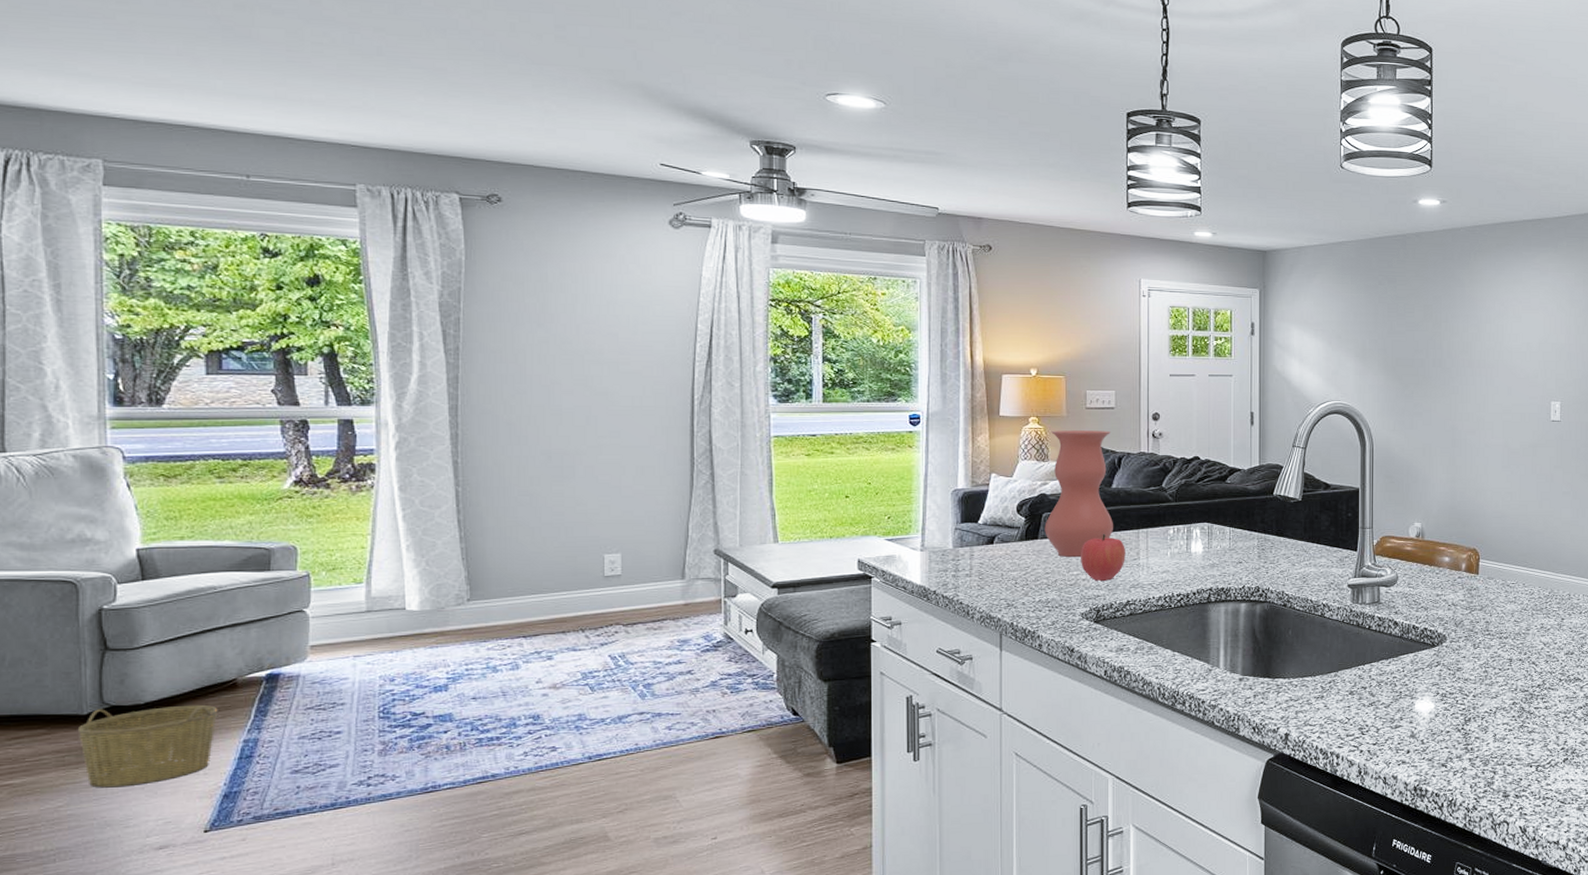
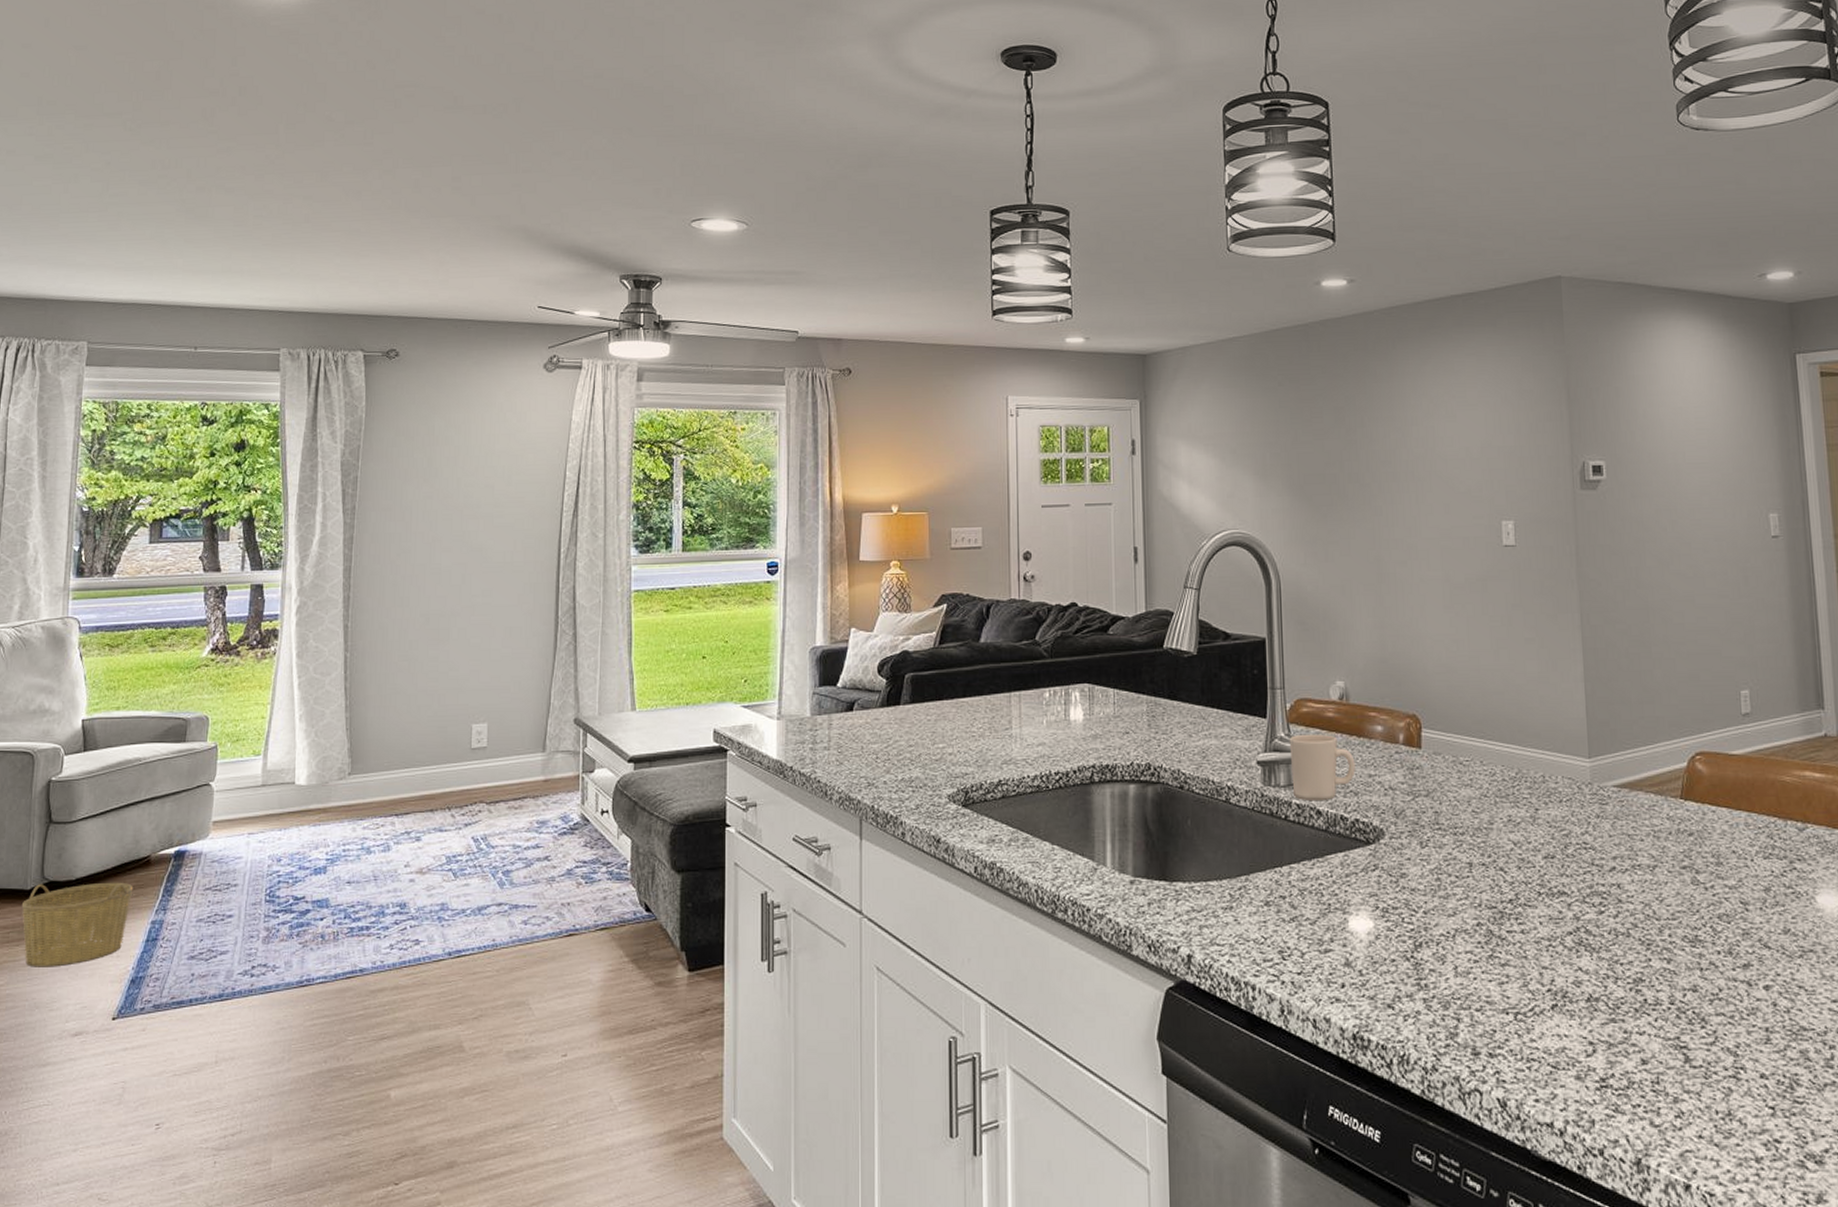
vase: present [1044,430,1114,557] -> none [907,574,983,726]
fruit: present [1080,533,1125,582] -> none [945,697,996,757]
mug: none [1375,563,1426,615] -> present [1289,734,1355,802]

